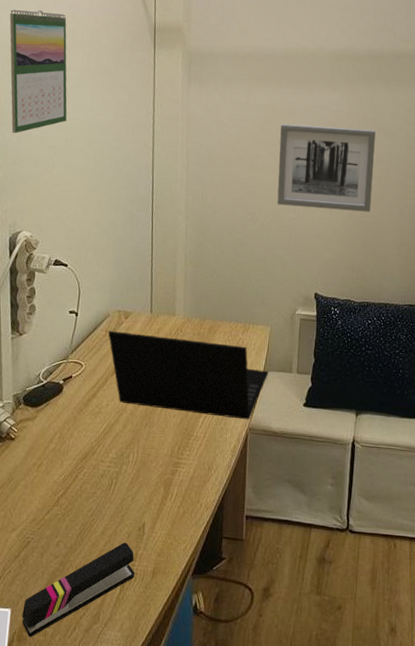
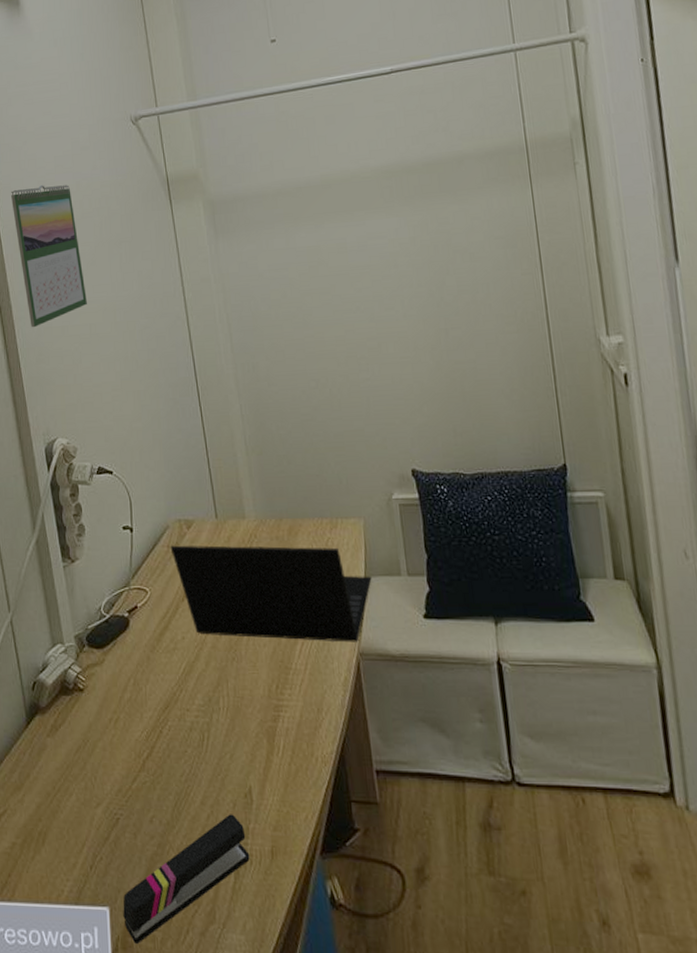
wall art: present [277,123,376,212] -> none [331,254,463,365]

